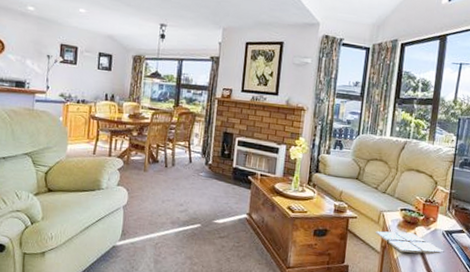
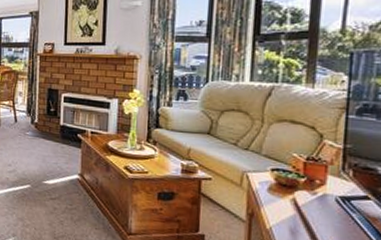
drink coaster: present [375,230,444,254] -> none [238,195,340,225]

